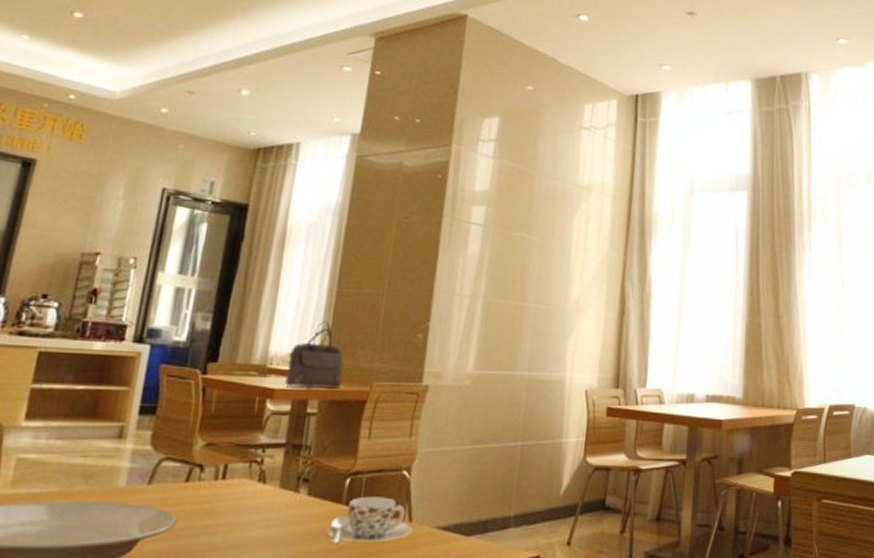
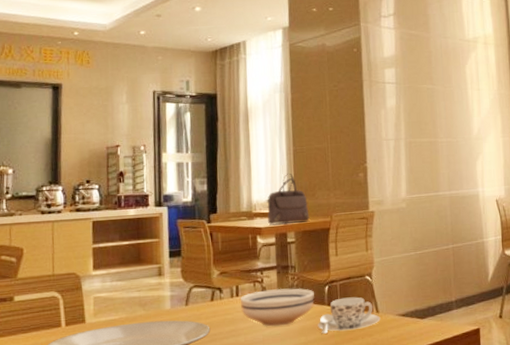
bowl: none [224,474,332,527] -> present [240,287,315,327]

